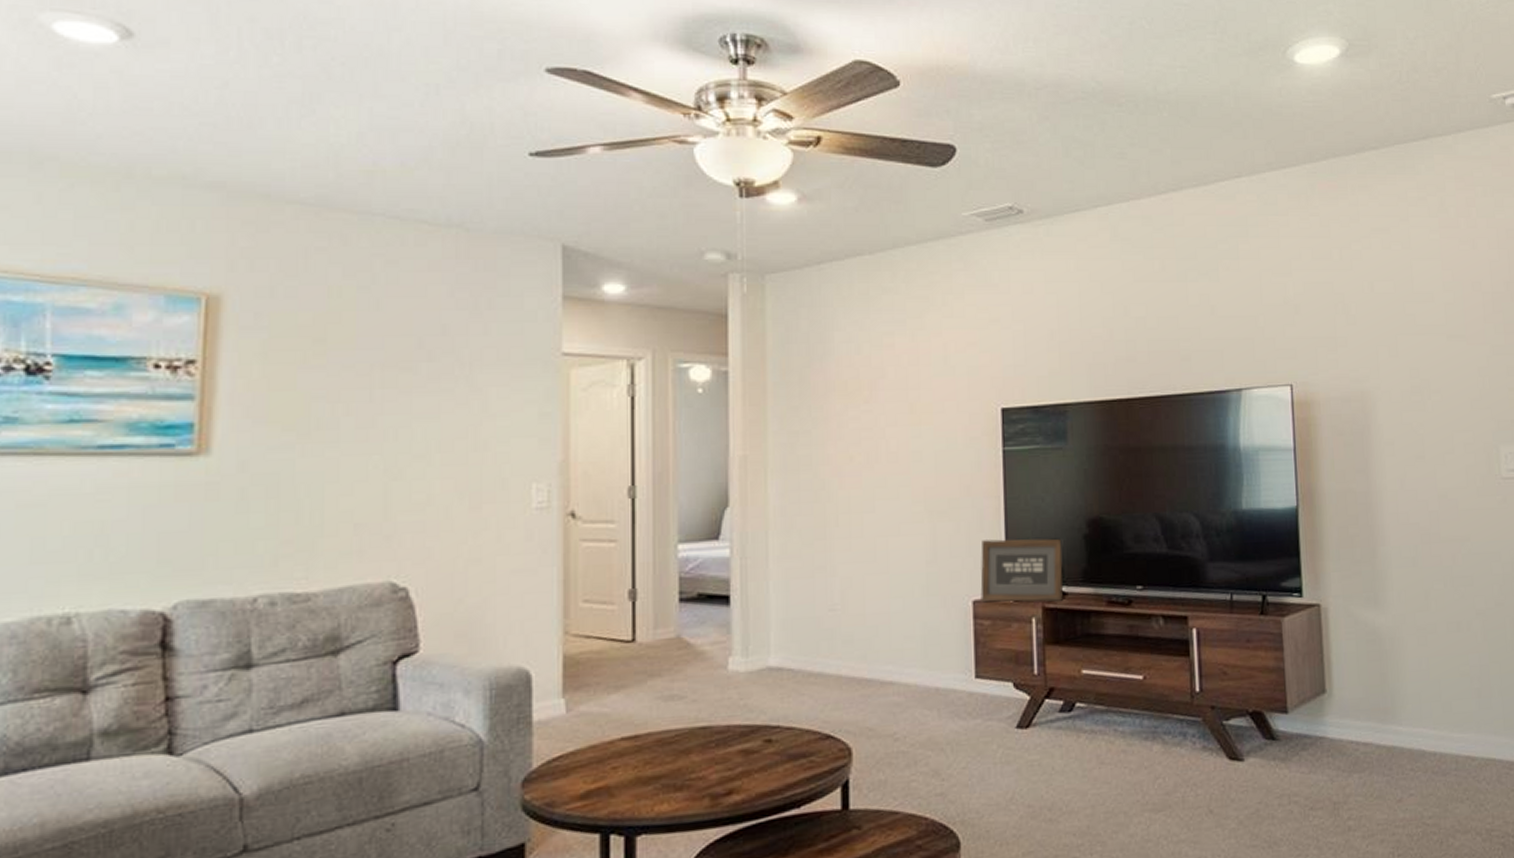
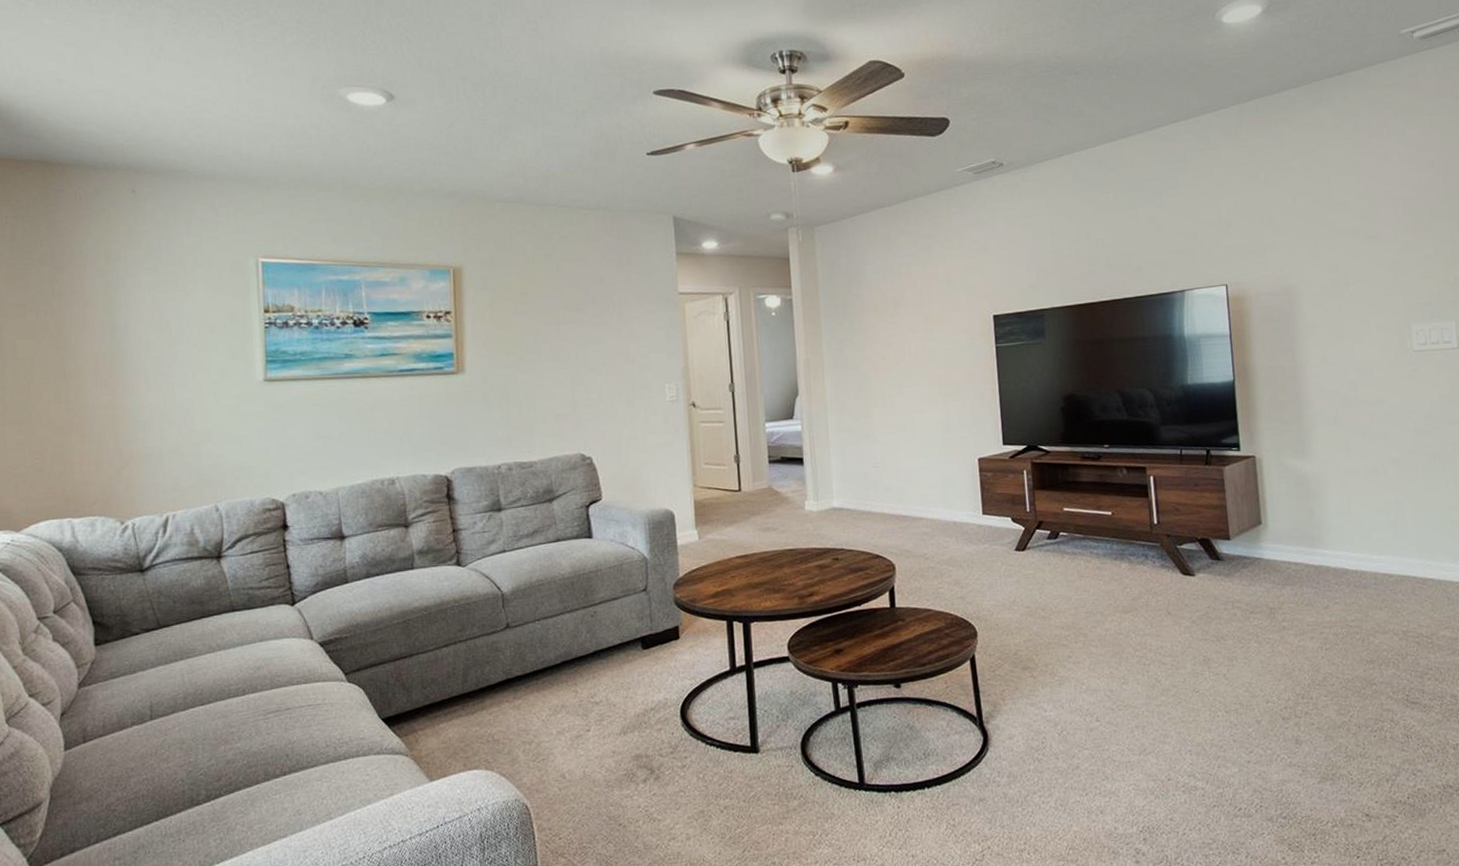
picture frame: present [980,538,1063,603] -> none [982,411,1047,459]

